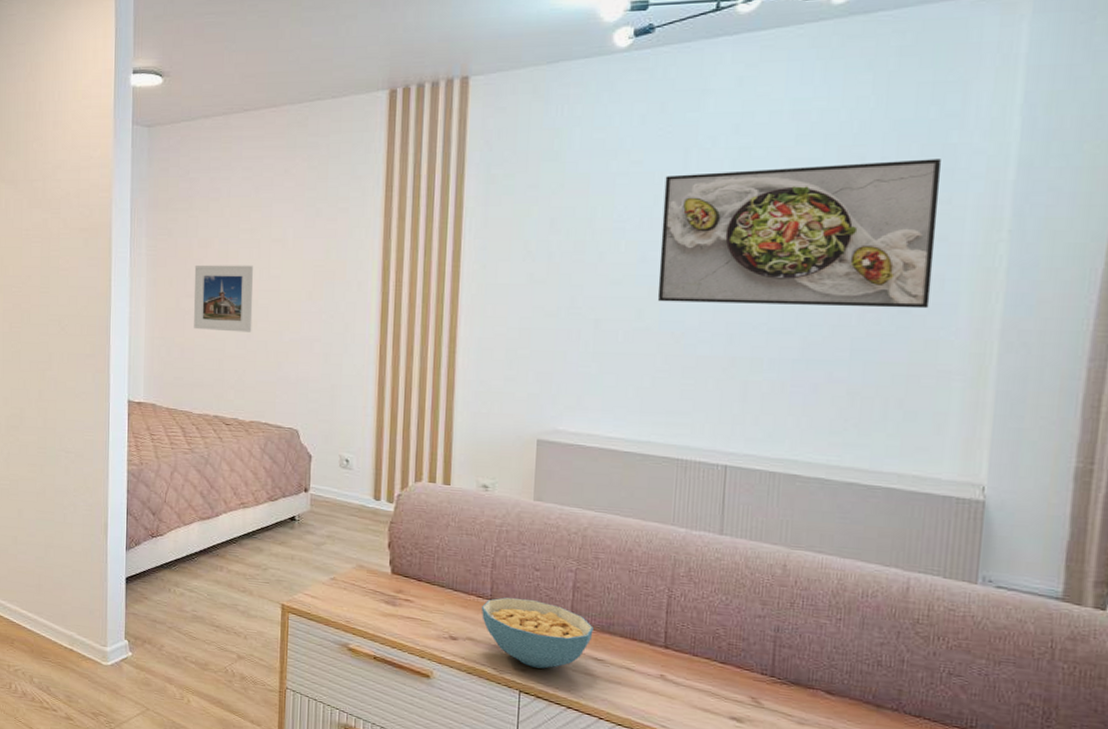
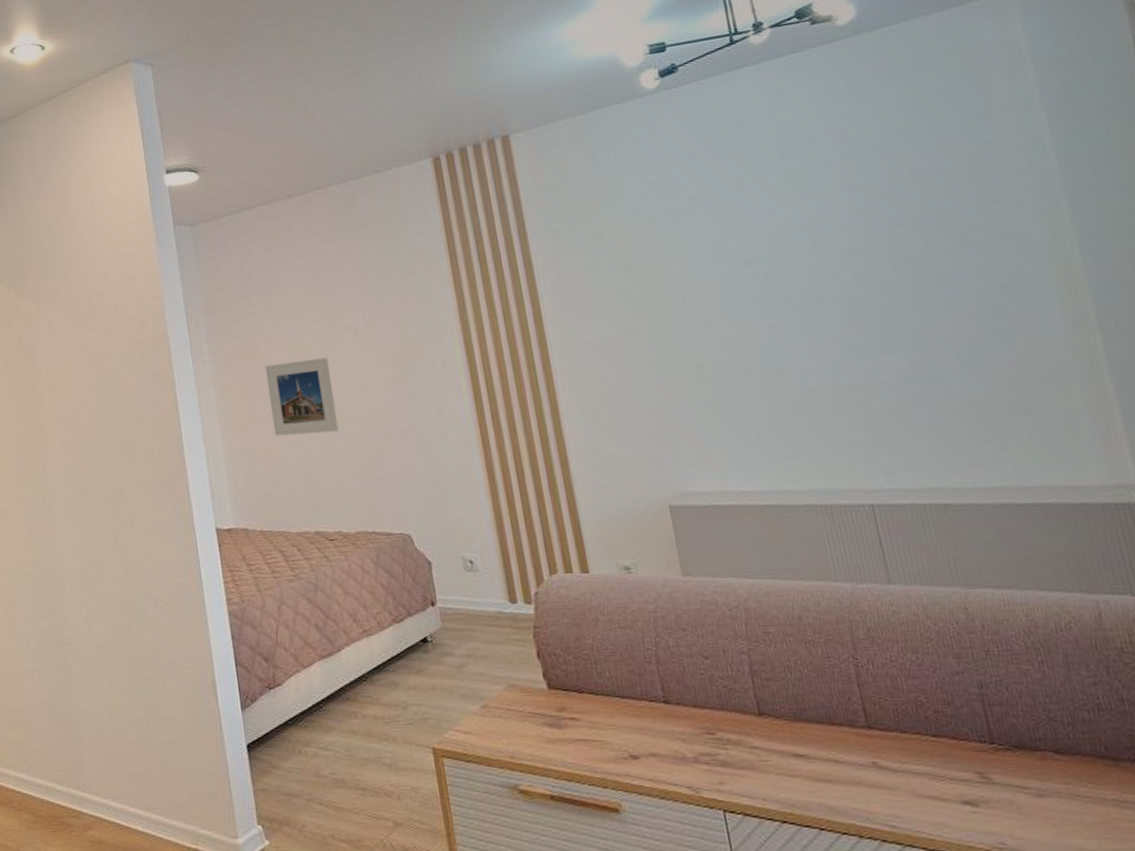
cereal bowl: present [481,597,594,669] -> none [656,695,787,778]
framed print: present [657,159,942,309] -> none [726,158,1021,337]

